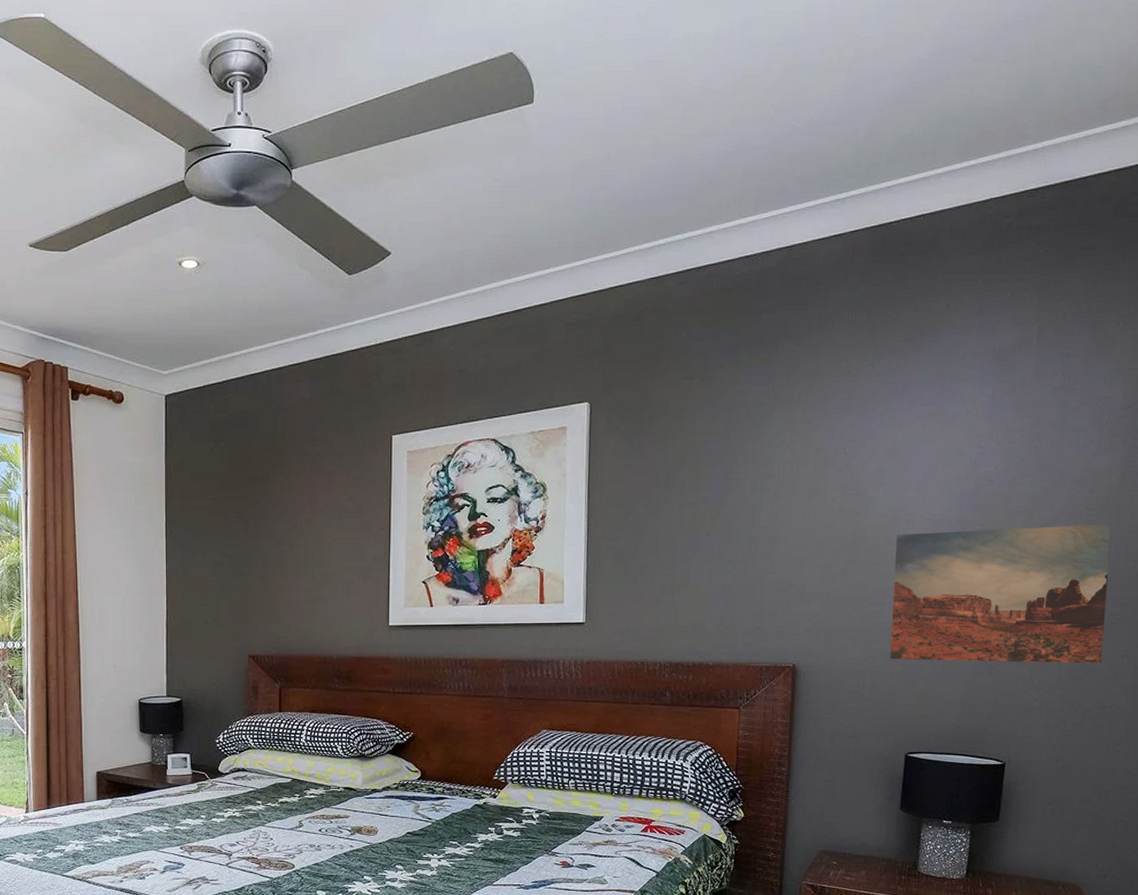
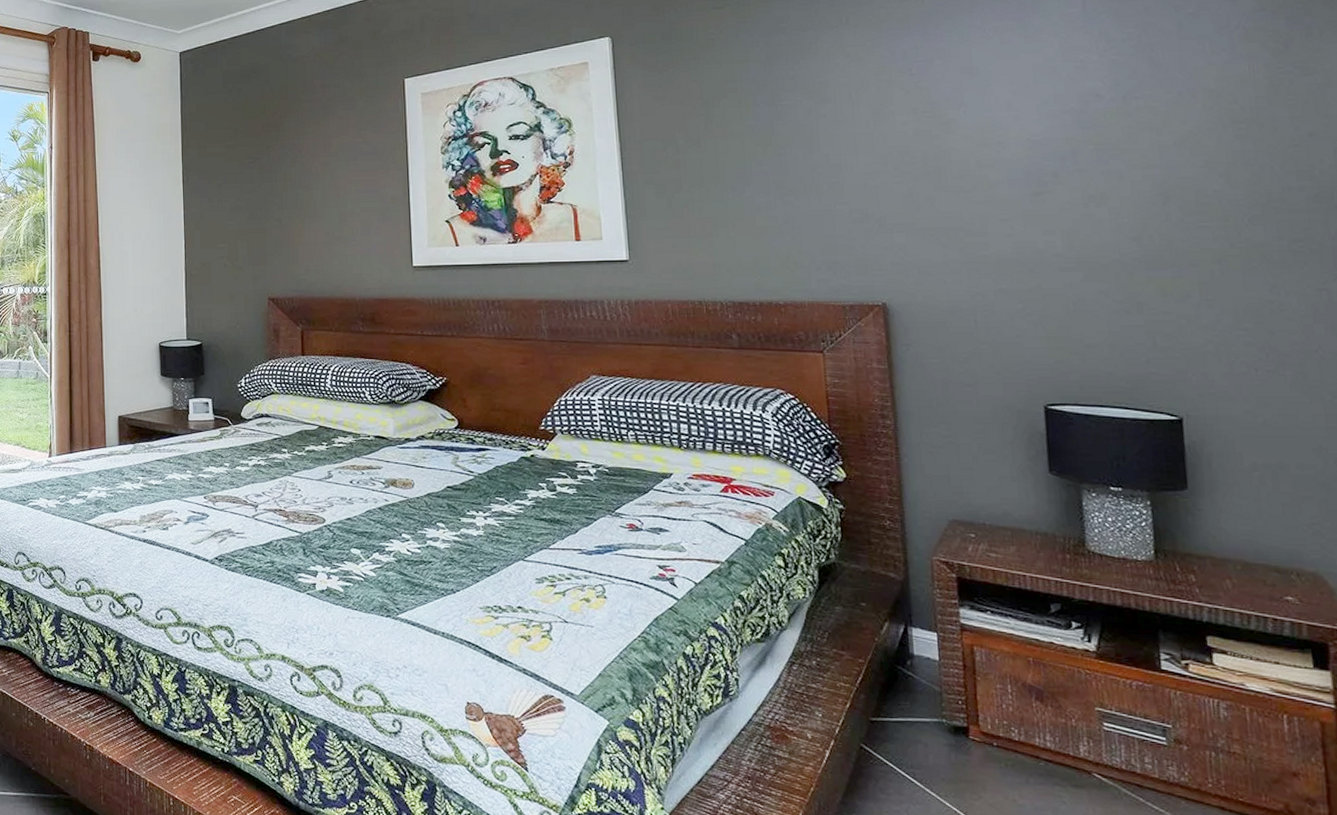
wall art: present [890,523,1112,664] -> none [989,137,1291,300]

